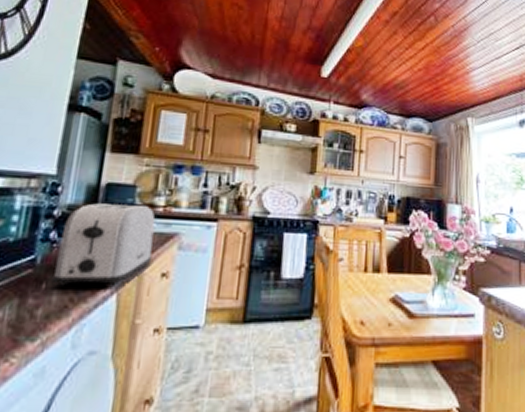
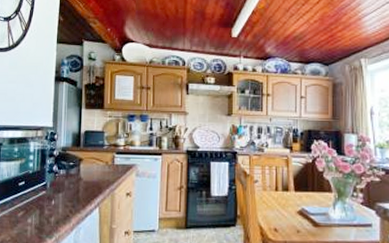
toaster: present [51,203,156,286] -> none [57,145,119,202]

